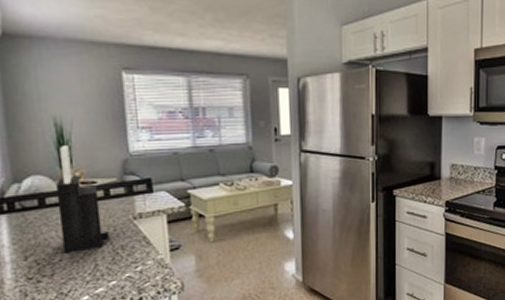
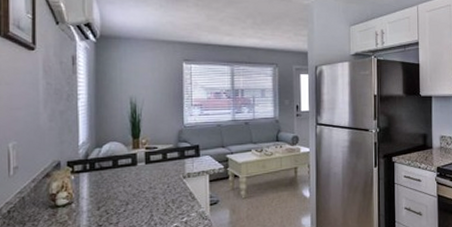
knife block: present [55,146,110,253] -> none [126,119,164,205]

